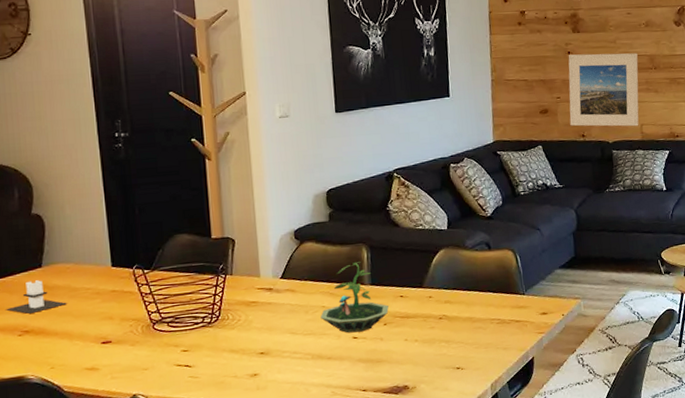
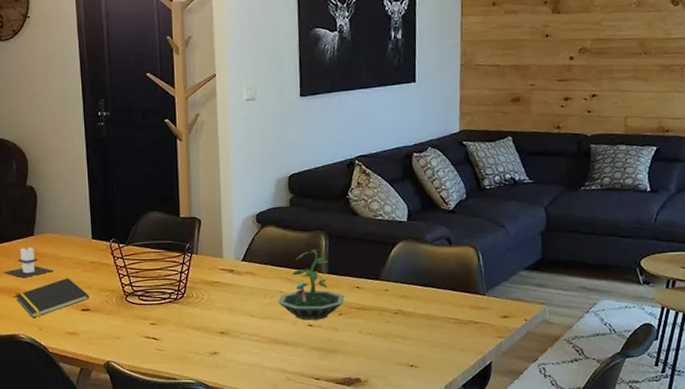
notepad: none [21,310,111,357] -> present [15,278,89,319]
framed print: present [568,53,639,127] -> none [544,36,626,119]

